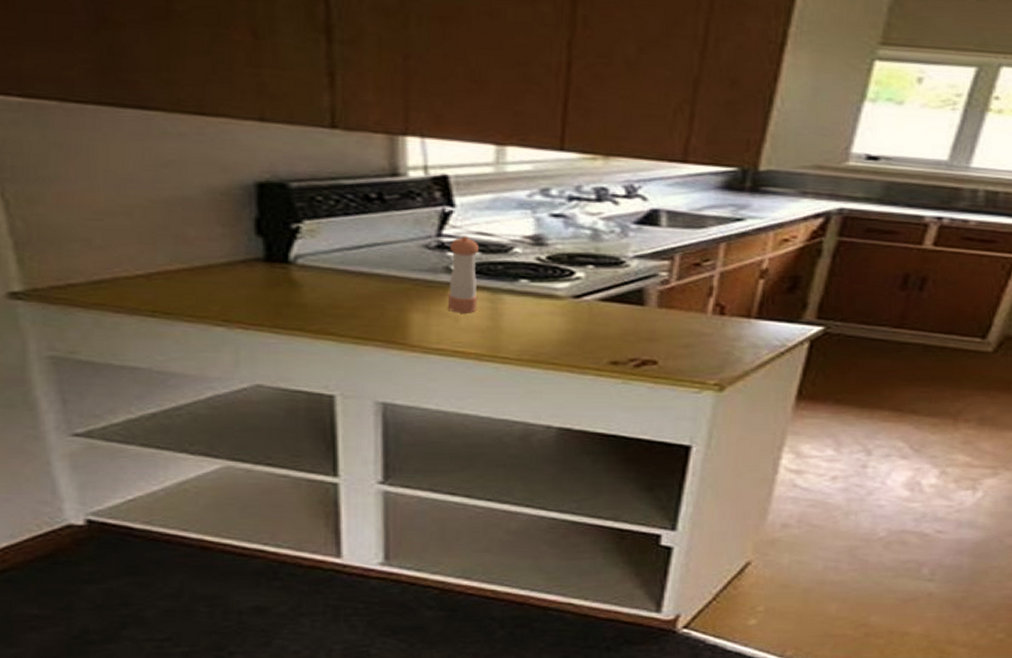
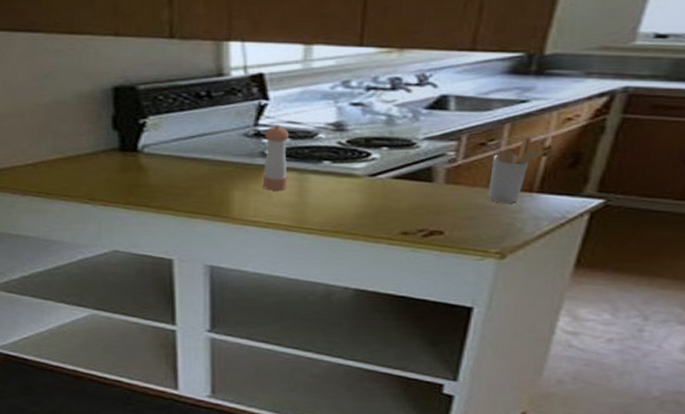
utensil holder: none [704,258,767,330] -> present [487,137,550,204]

